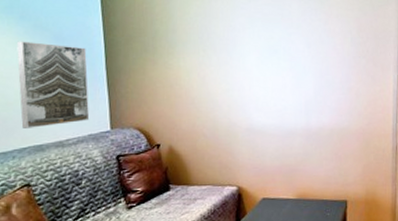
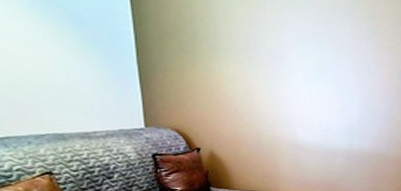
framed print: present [17,41,90,128] -> none [22,13,120,116]

